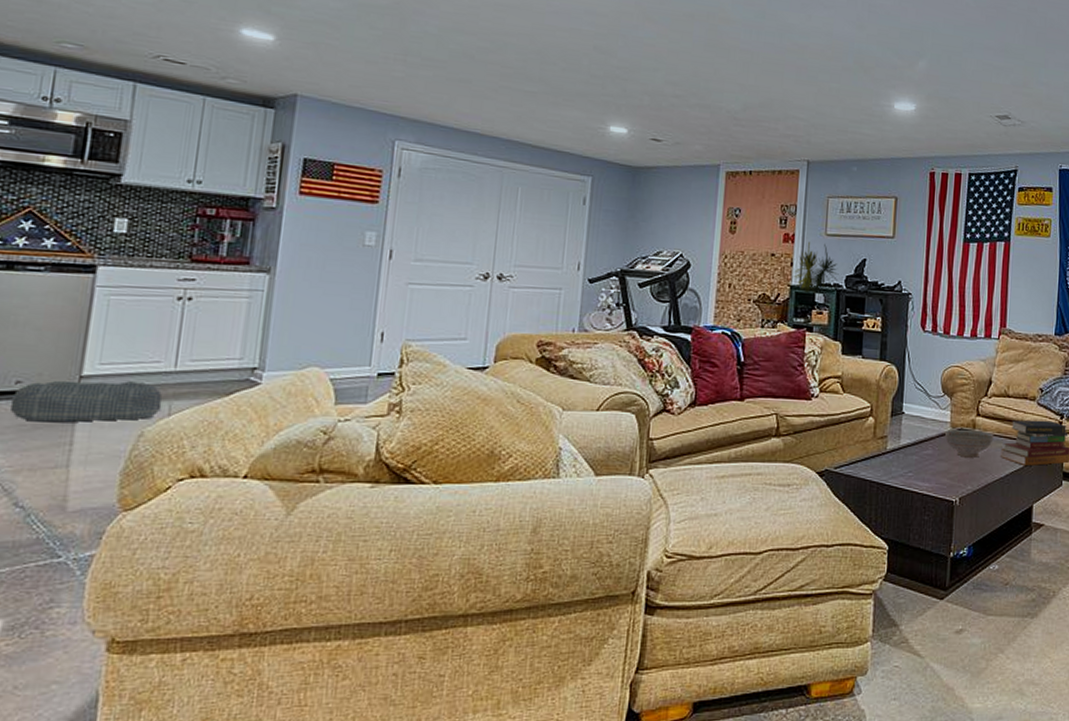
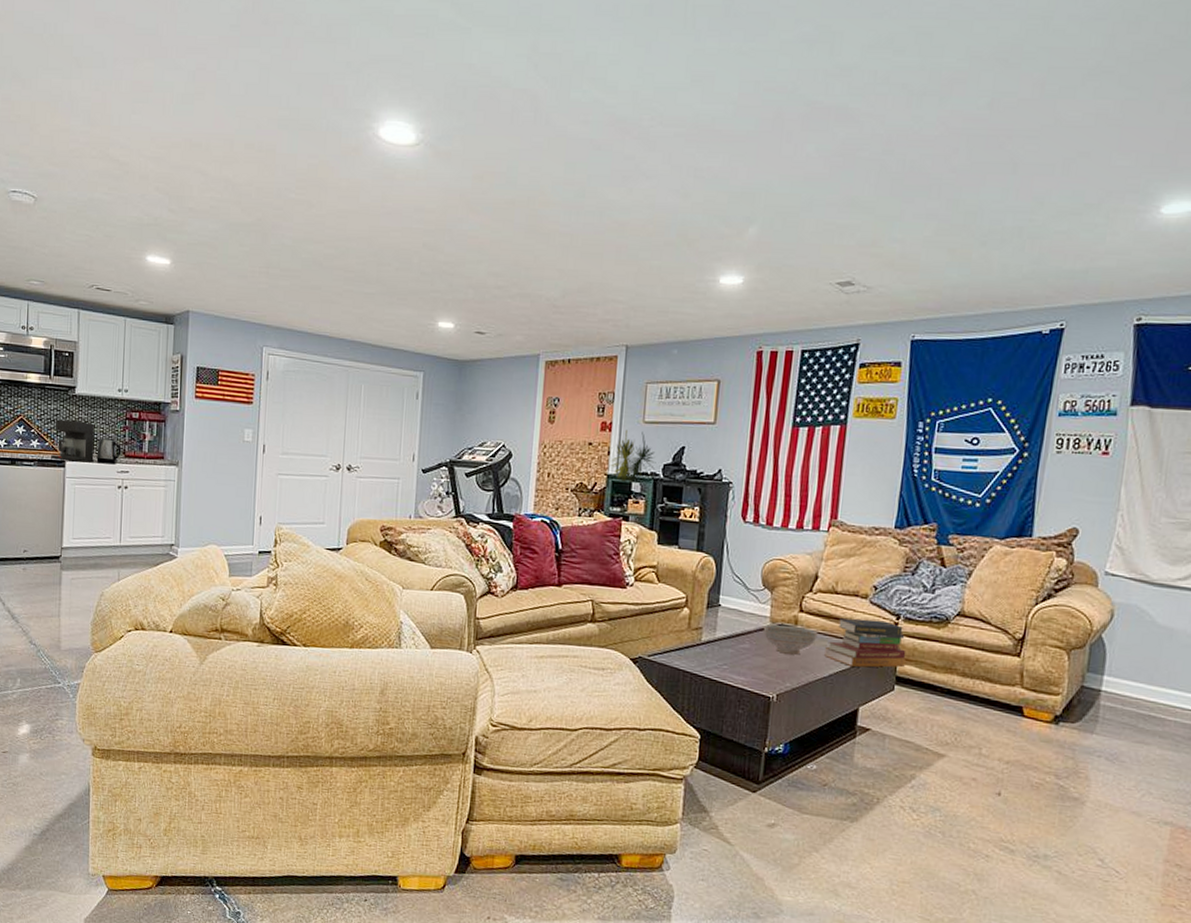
dog bed: present [9,380,162,422] -> none [21,551,114,583]
coffee maker: none [74,213,148,269] -> present [51,419,95,463]
kettle: none [146,238,187,271] -> present [96,438,122,465]

